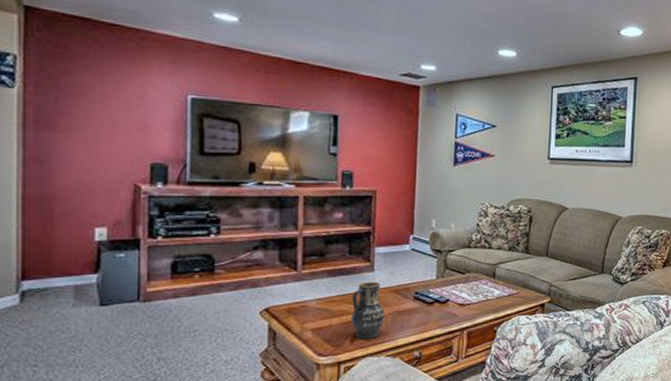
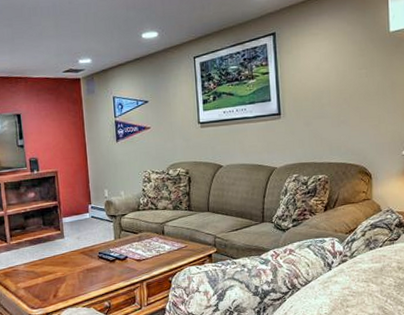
vase: present [351,281,386,339] -> none [50,246,78,294]

